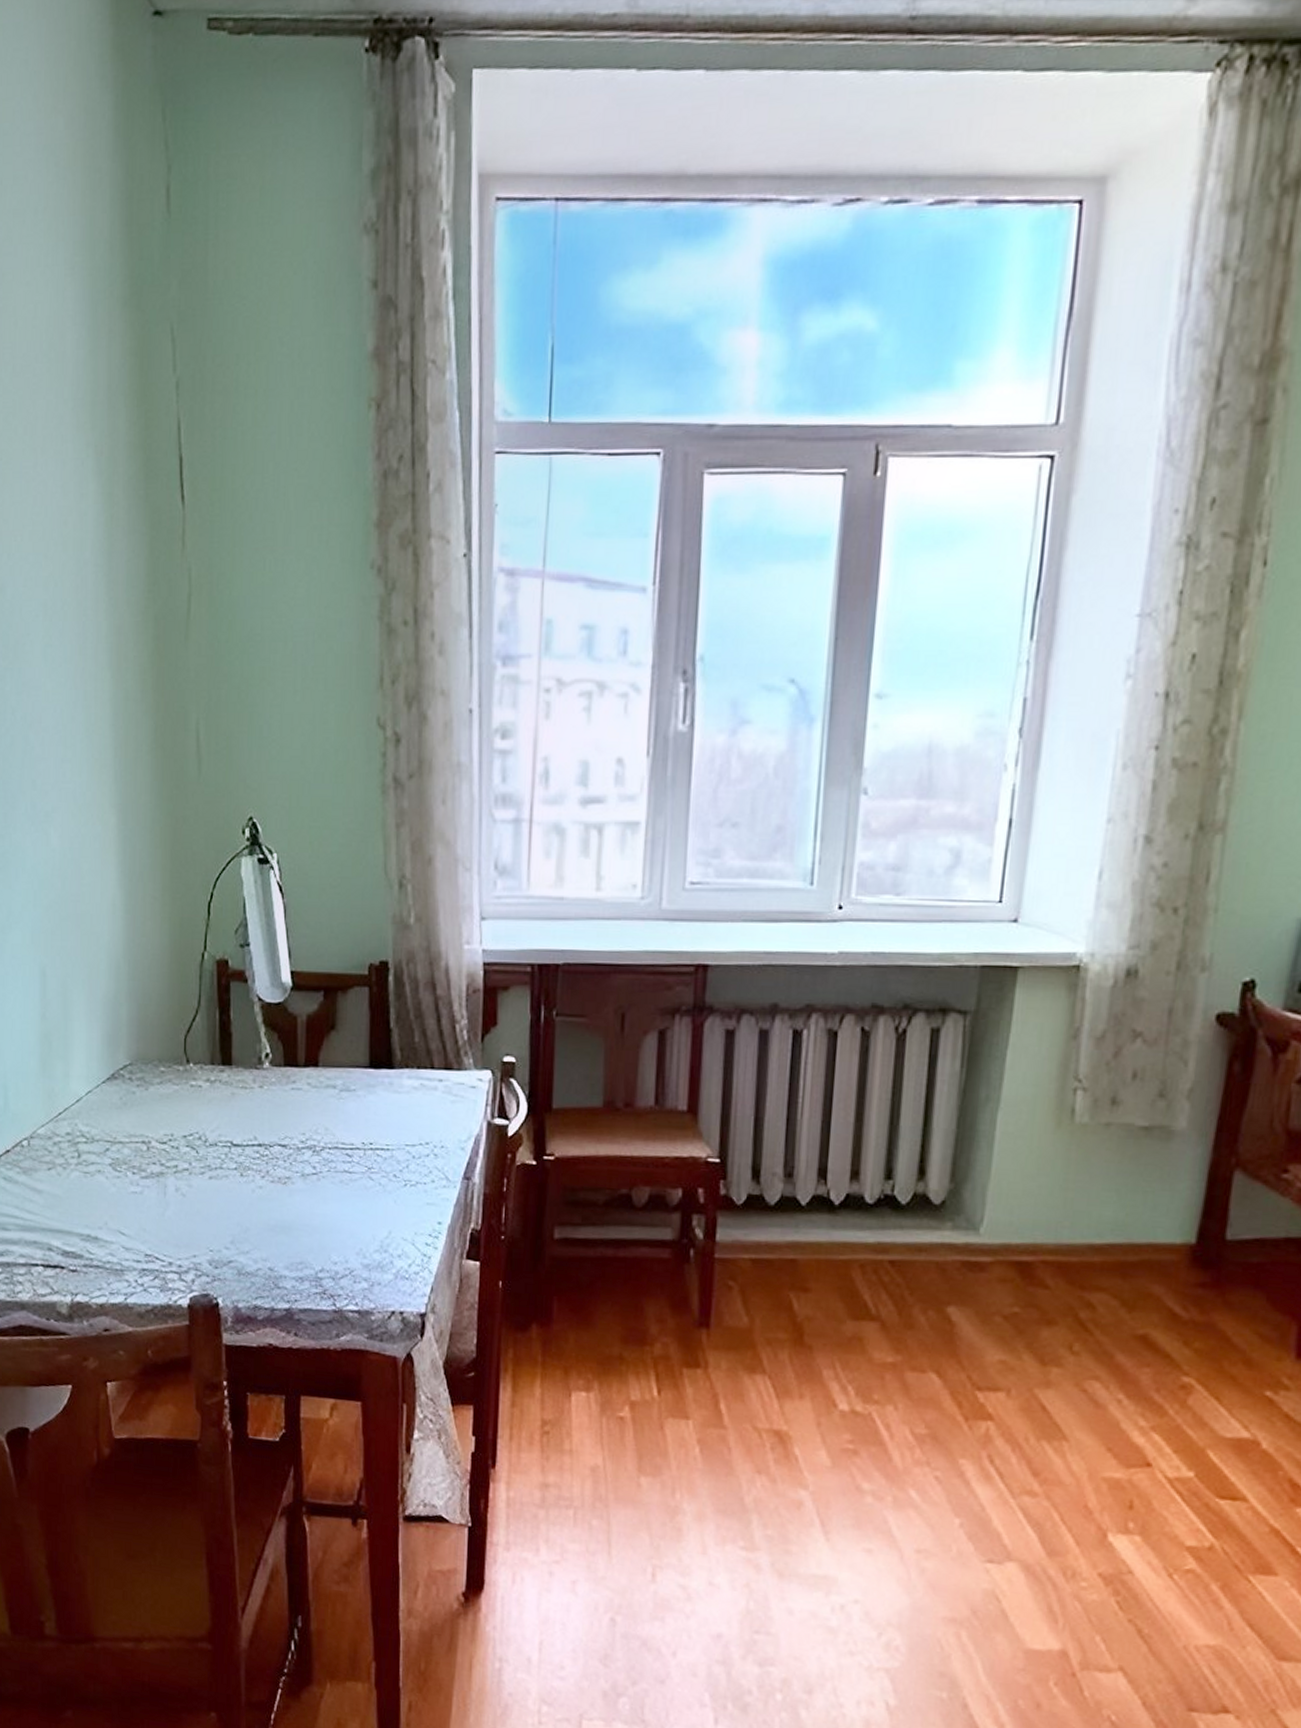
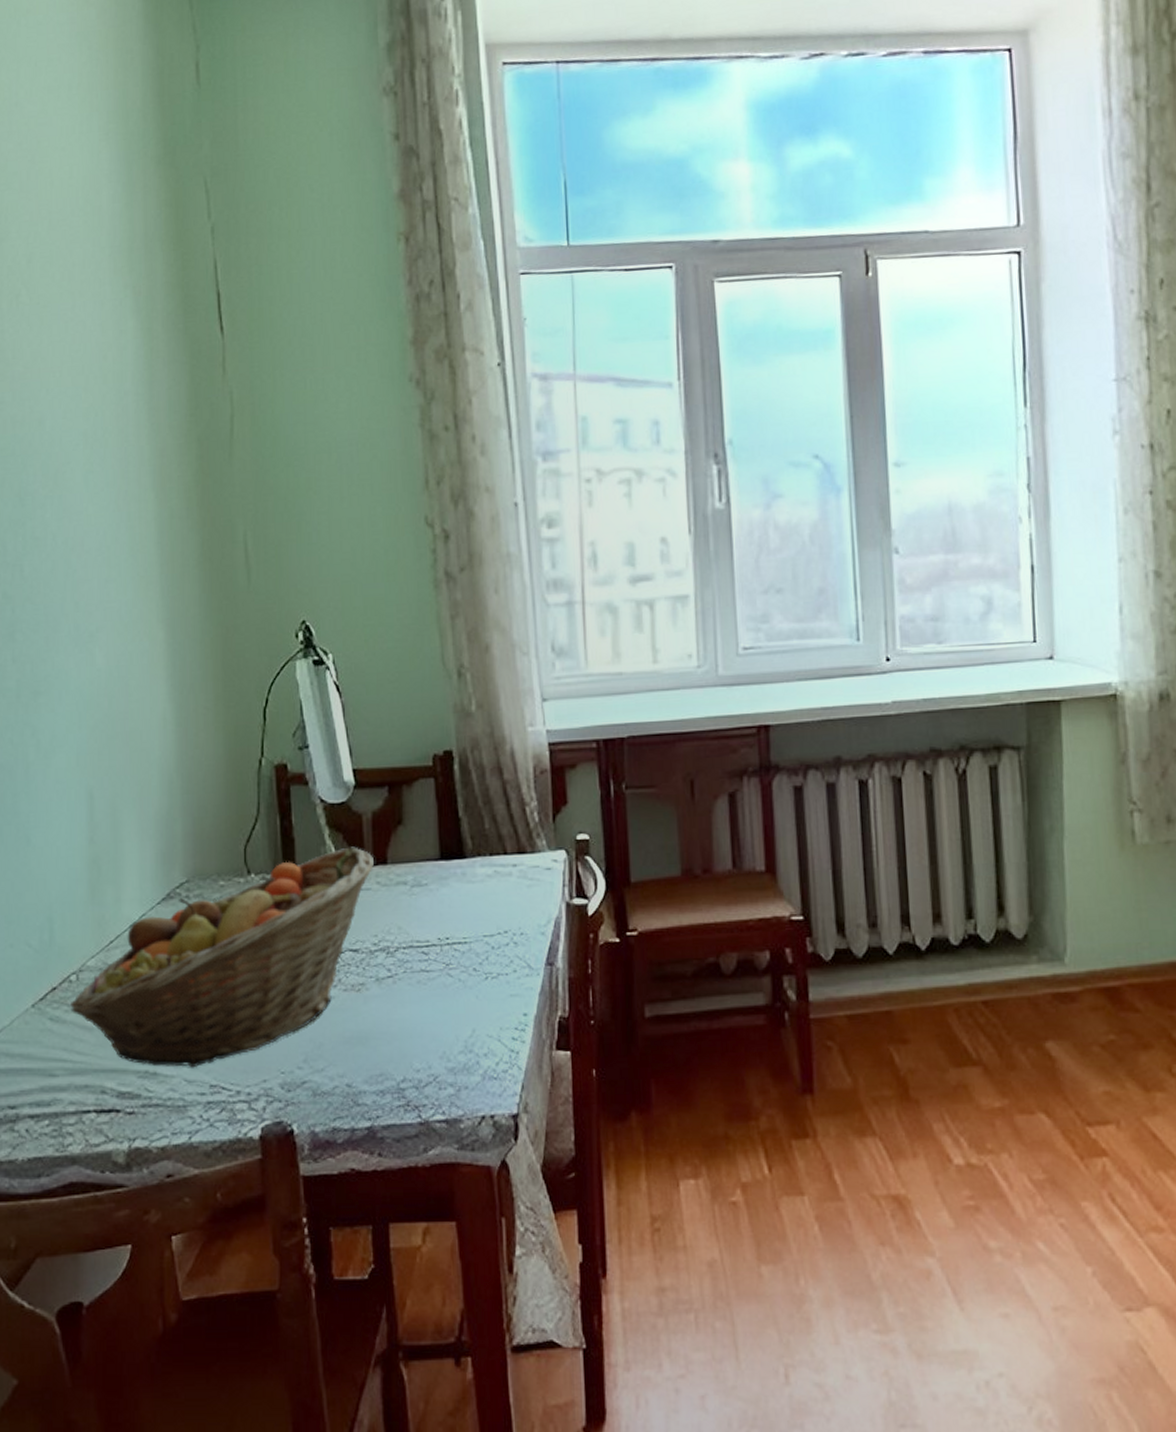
fruit basket: none [22,1046,306,1237] -> present [70,846,374,1068]

